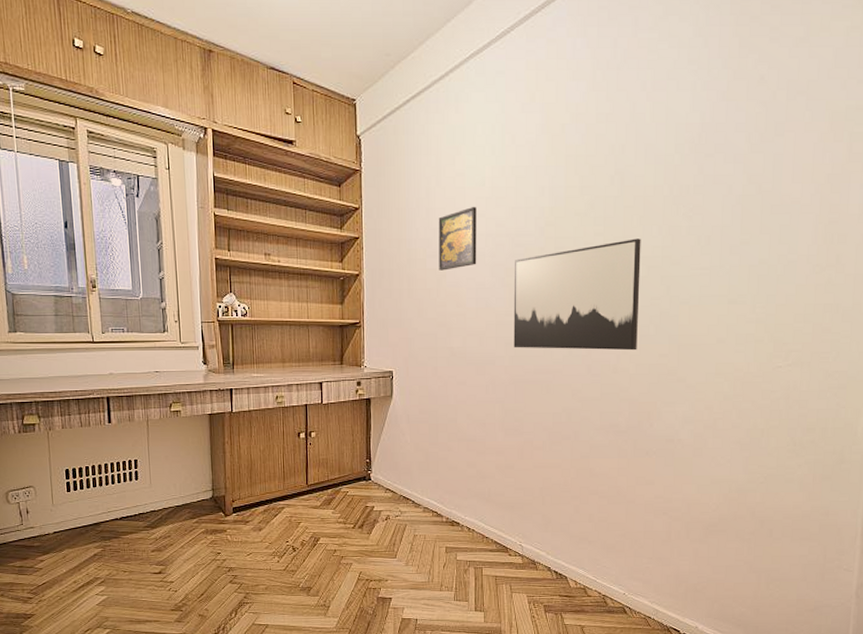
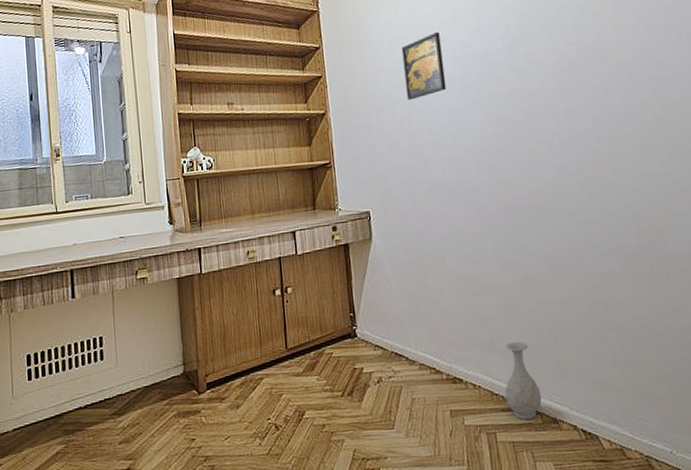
vase: none [494,496,524,560] -> present [505,341,542,420]
wall art: present [513,238,641,351] -> none [486,43,634,173]

